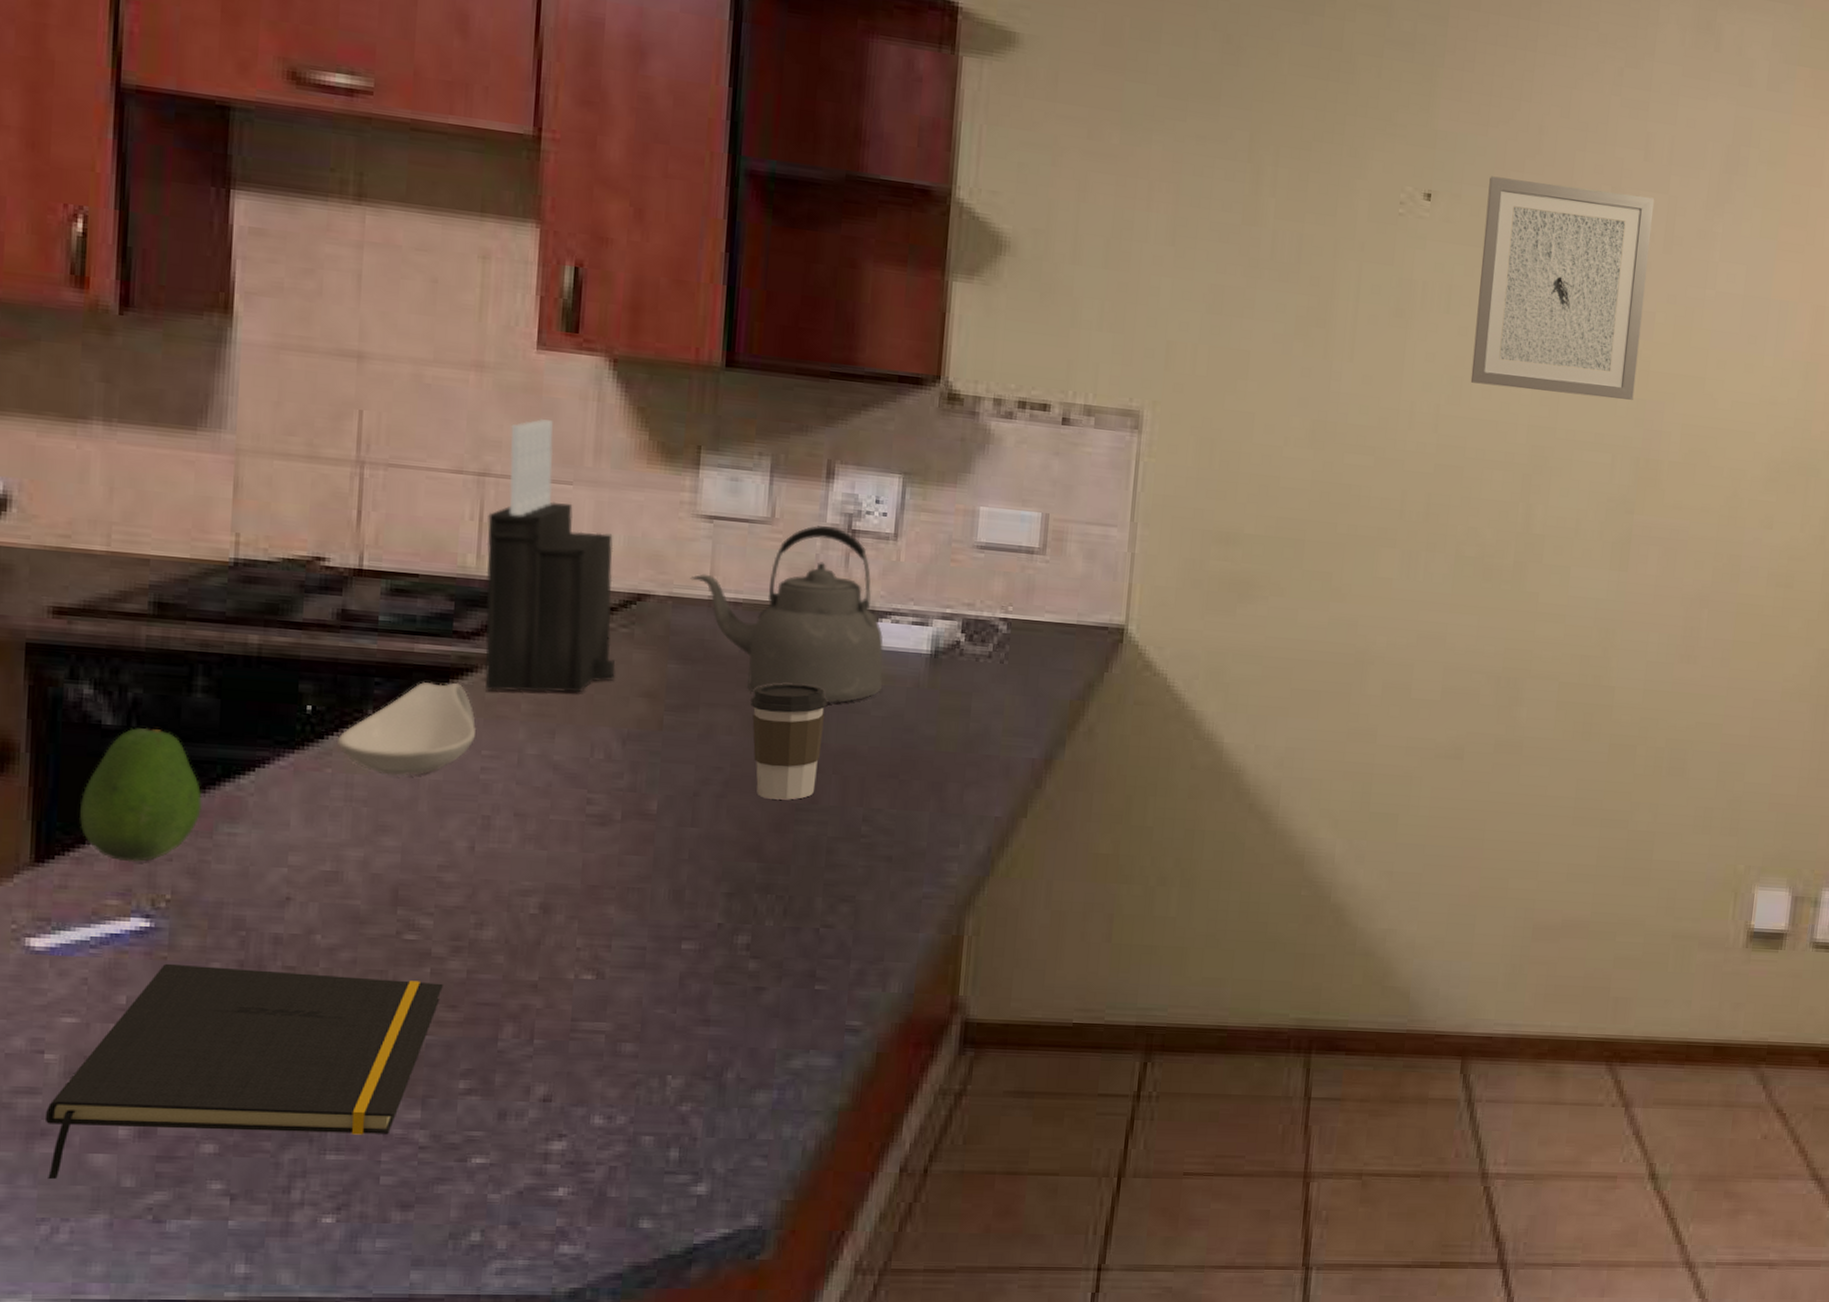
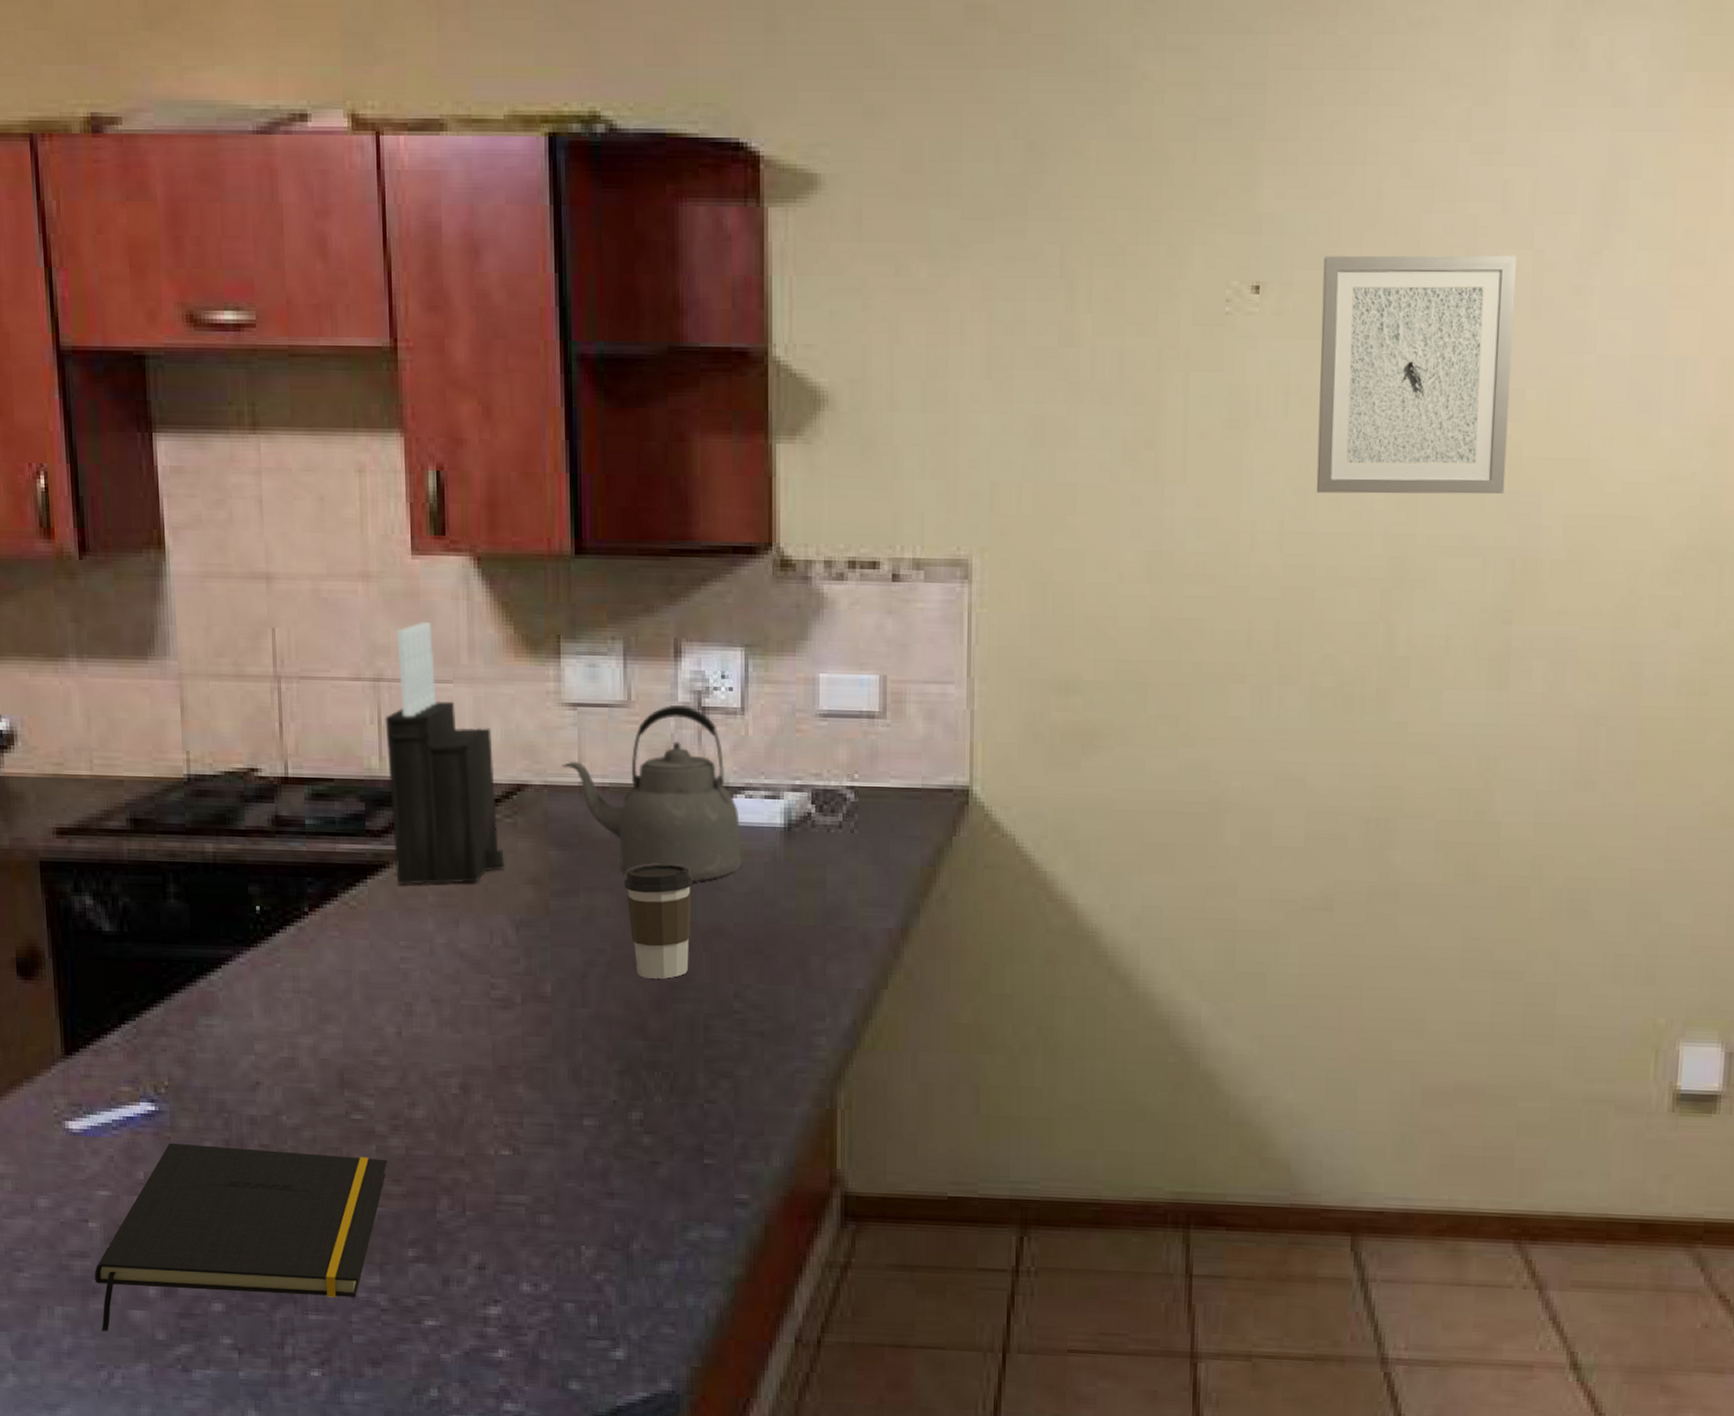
fruit: present [79,727,203,863] -> none [93,932,185,1053]
spoon rest: present [338,682,476,776] -> none [283,878,393,968]

